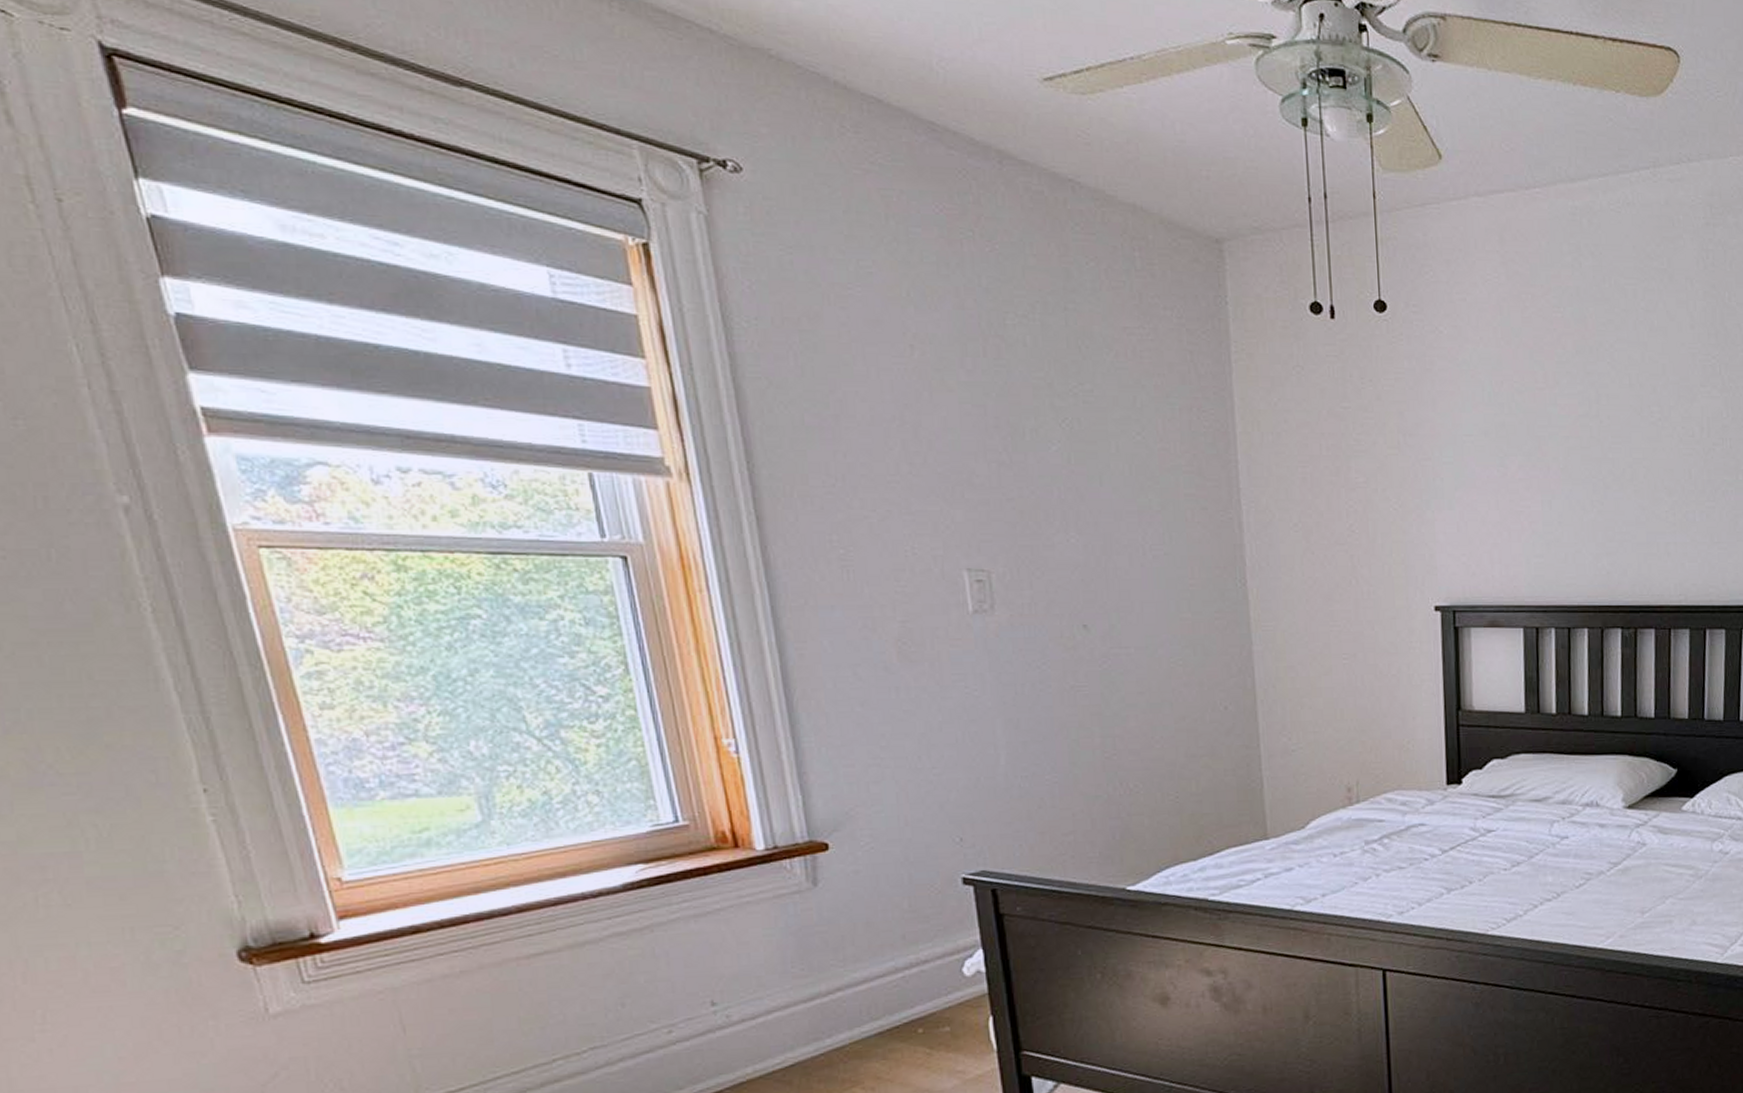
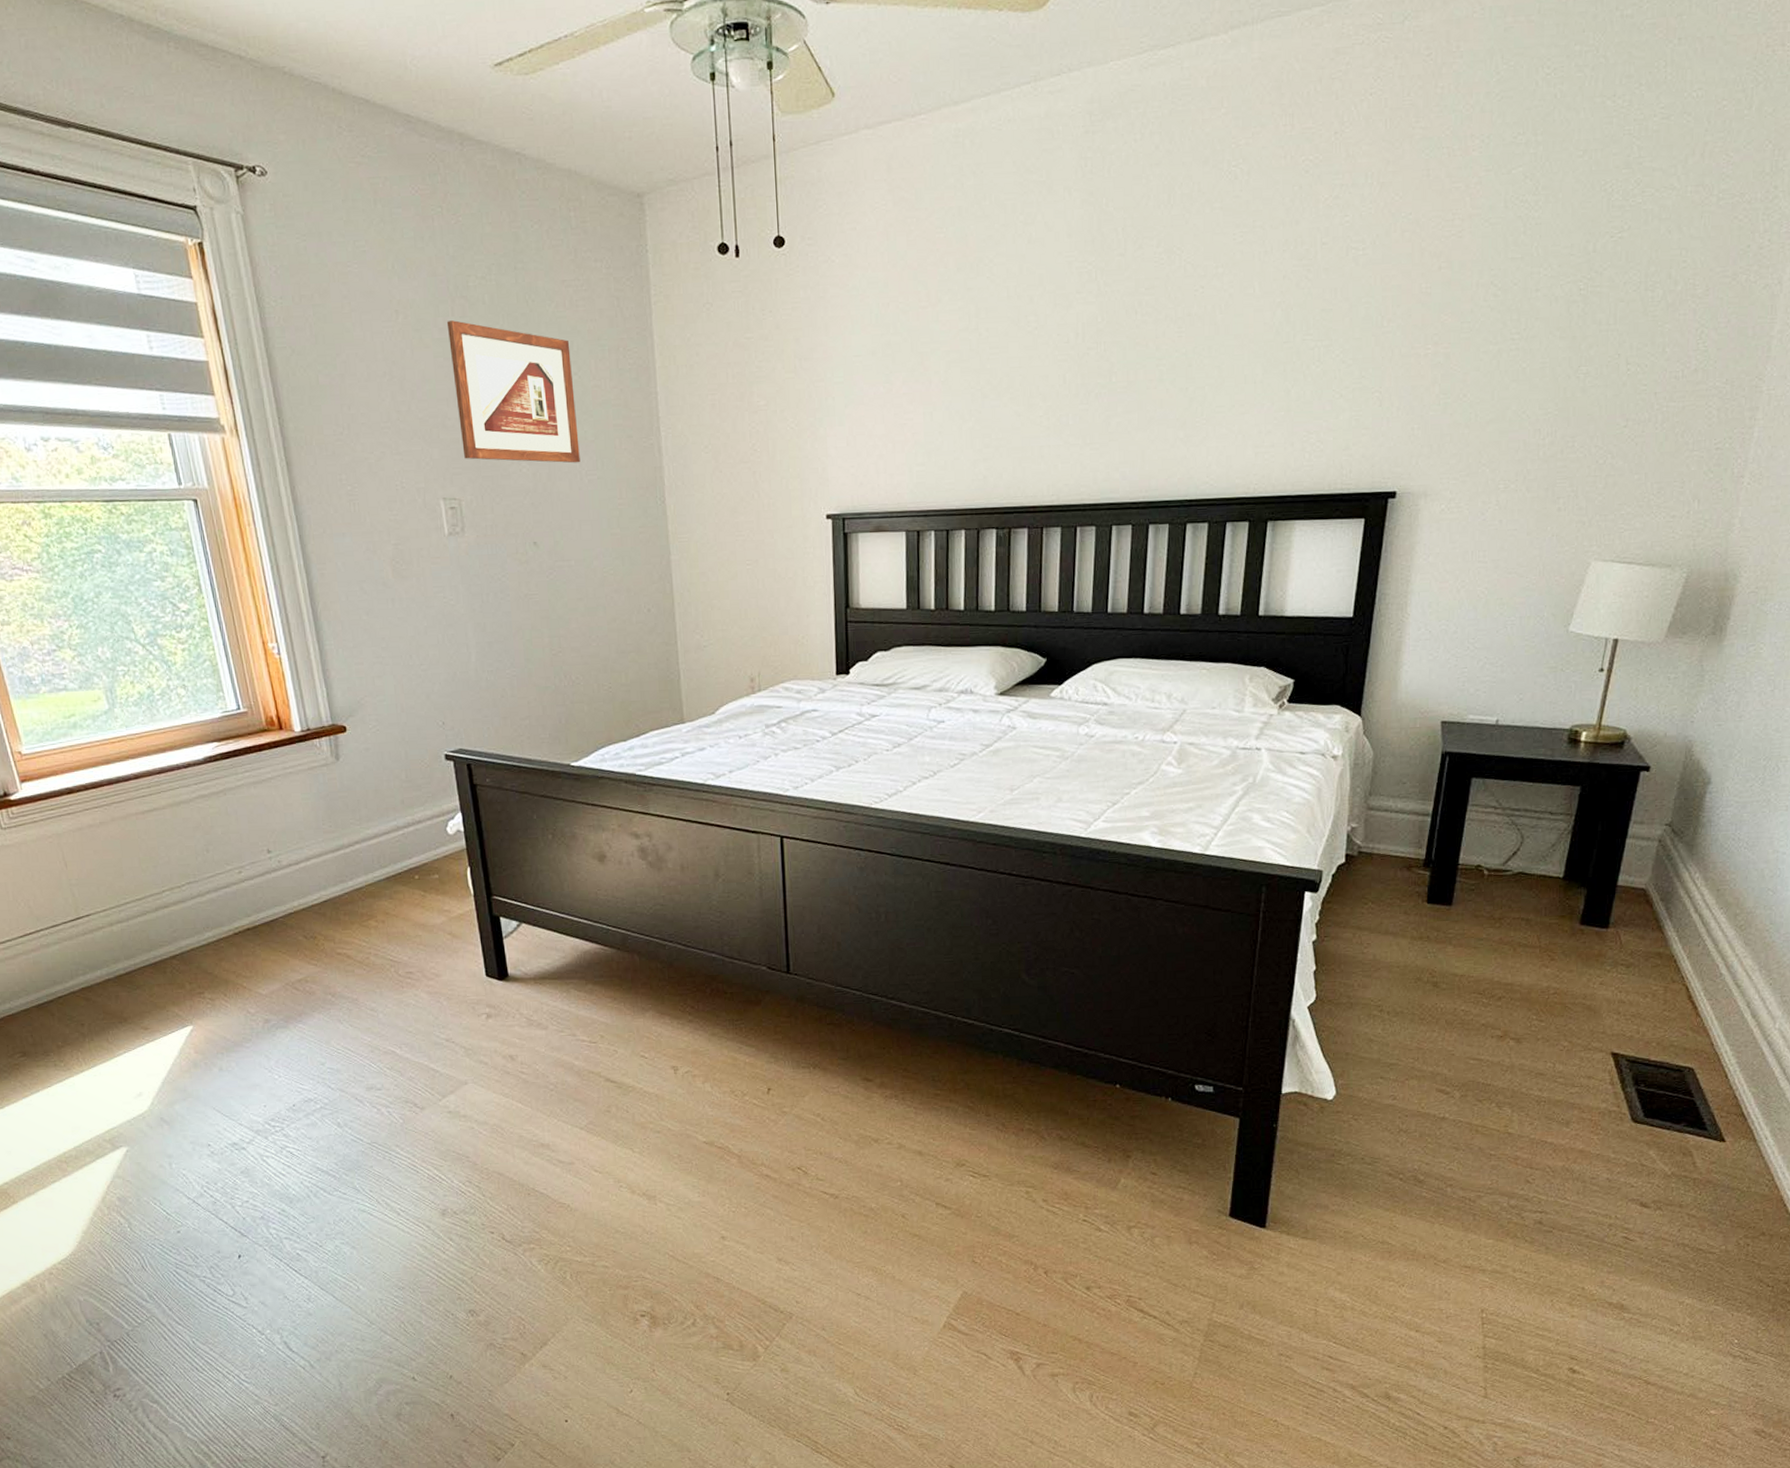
picture frame: none [976,362,1143,536] -> present [446,320,580,464]

